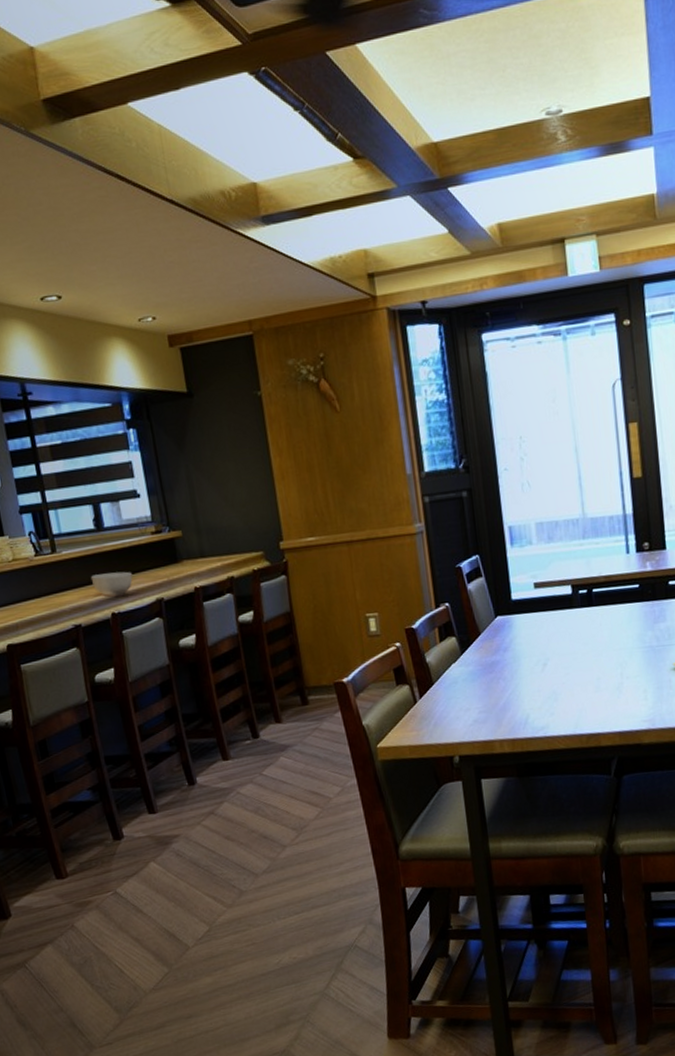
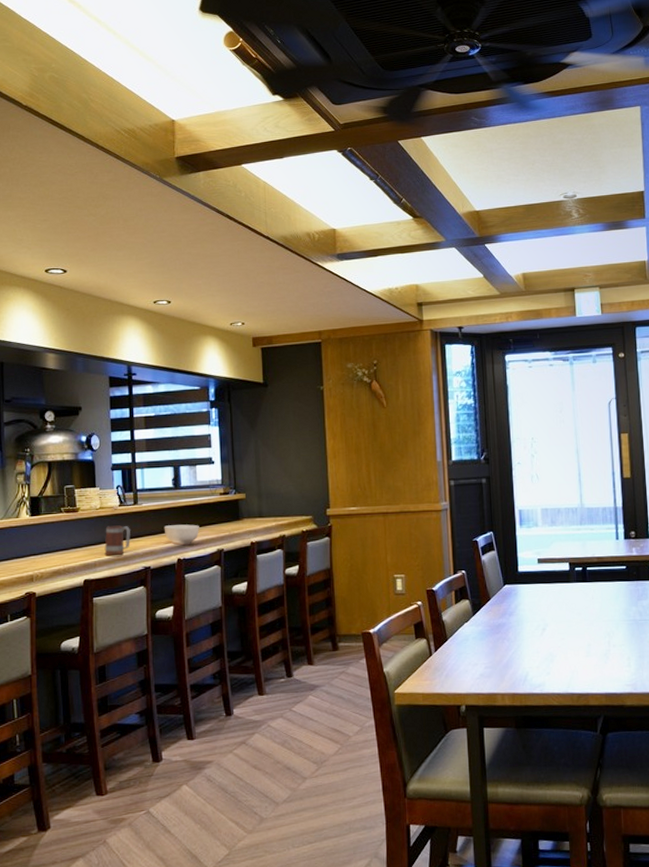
beer mug: none [22,579,54,618] -> present [104,525,131,558]

